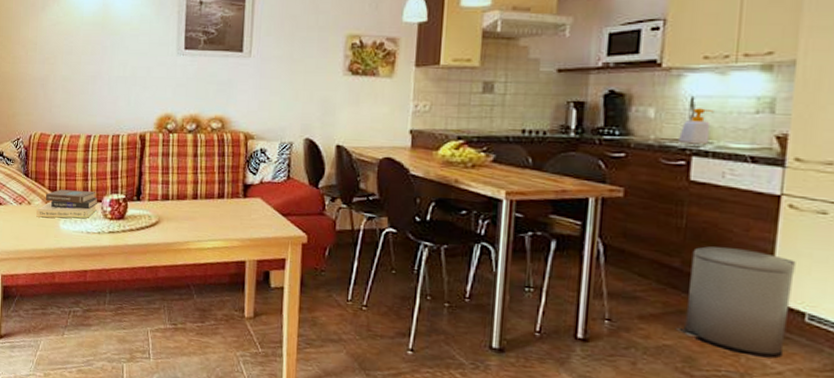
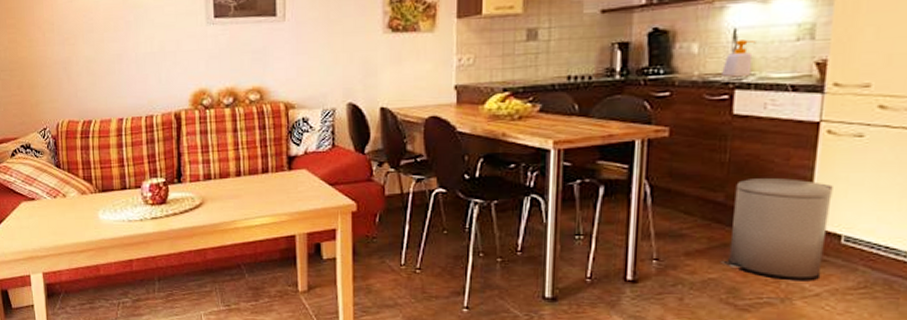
books: present [36,189,98,219] -> none [73,178,137,210]

